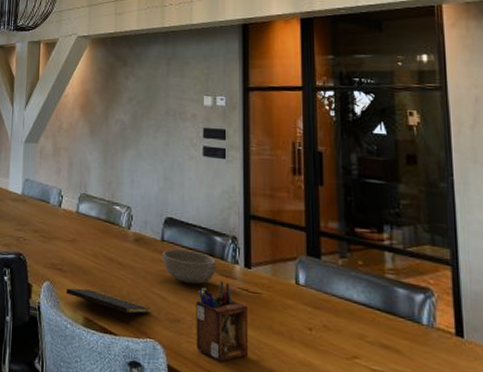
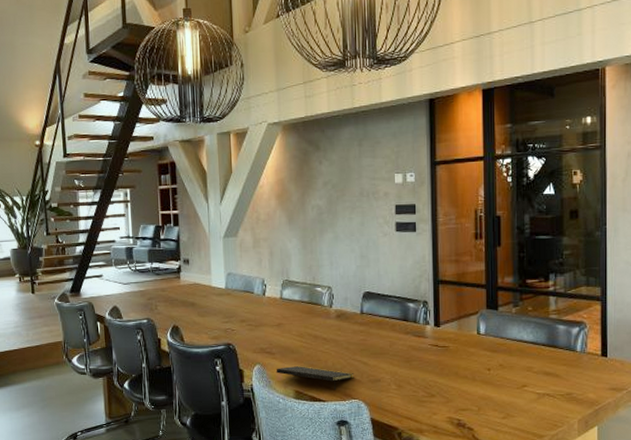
bowl: present [162,248,217,285] -> none [362,318,411,348]
desk organizer: present [196,281,249,362] -> none [393,341,439,408]

